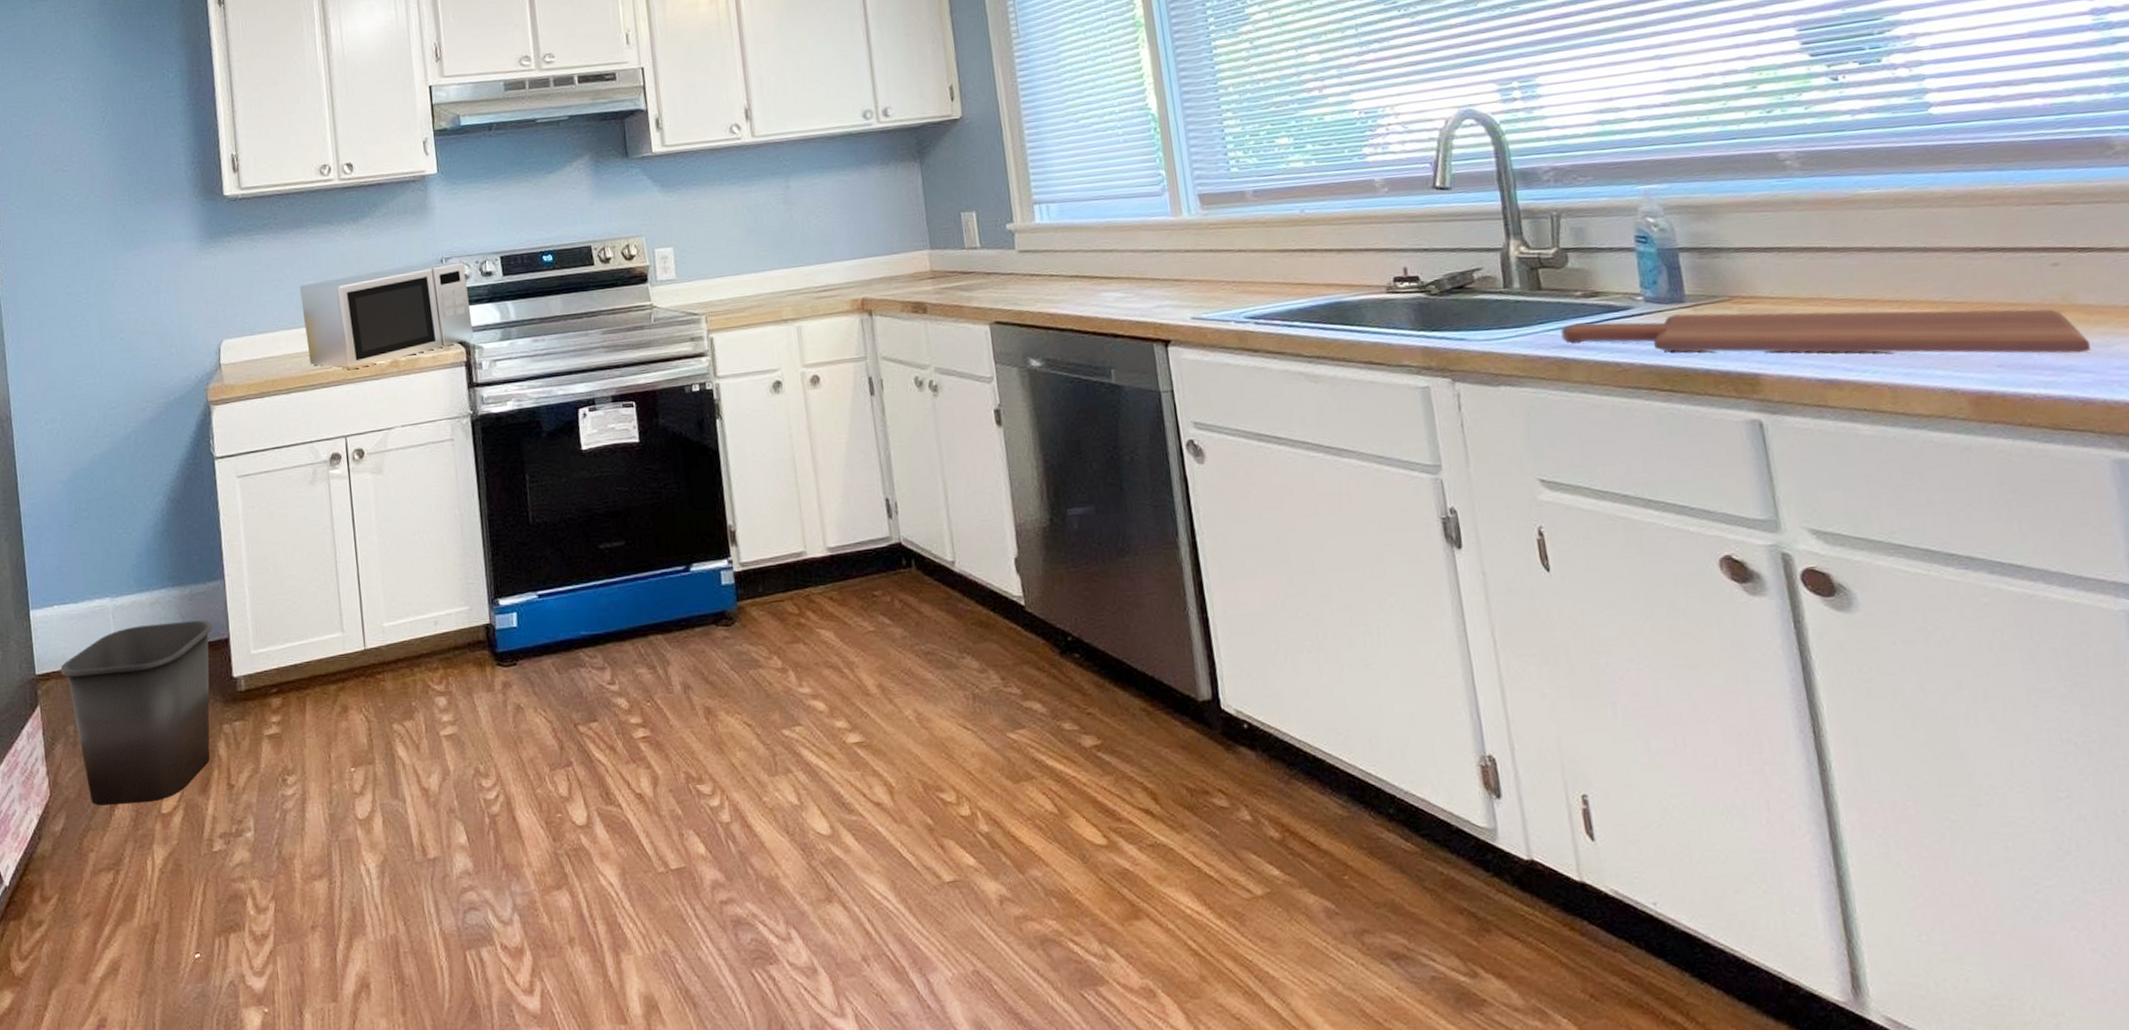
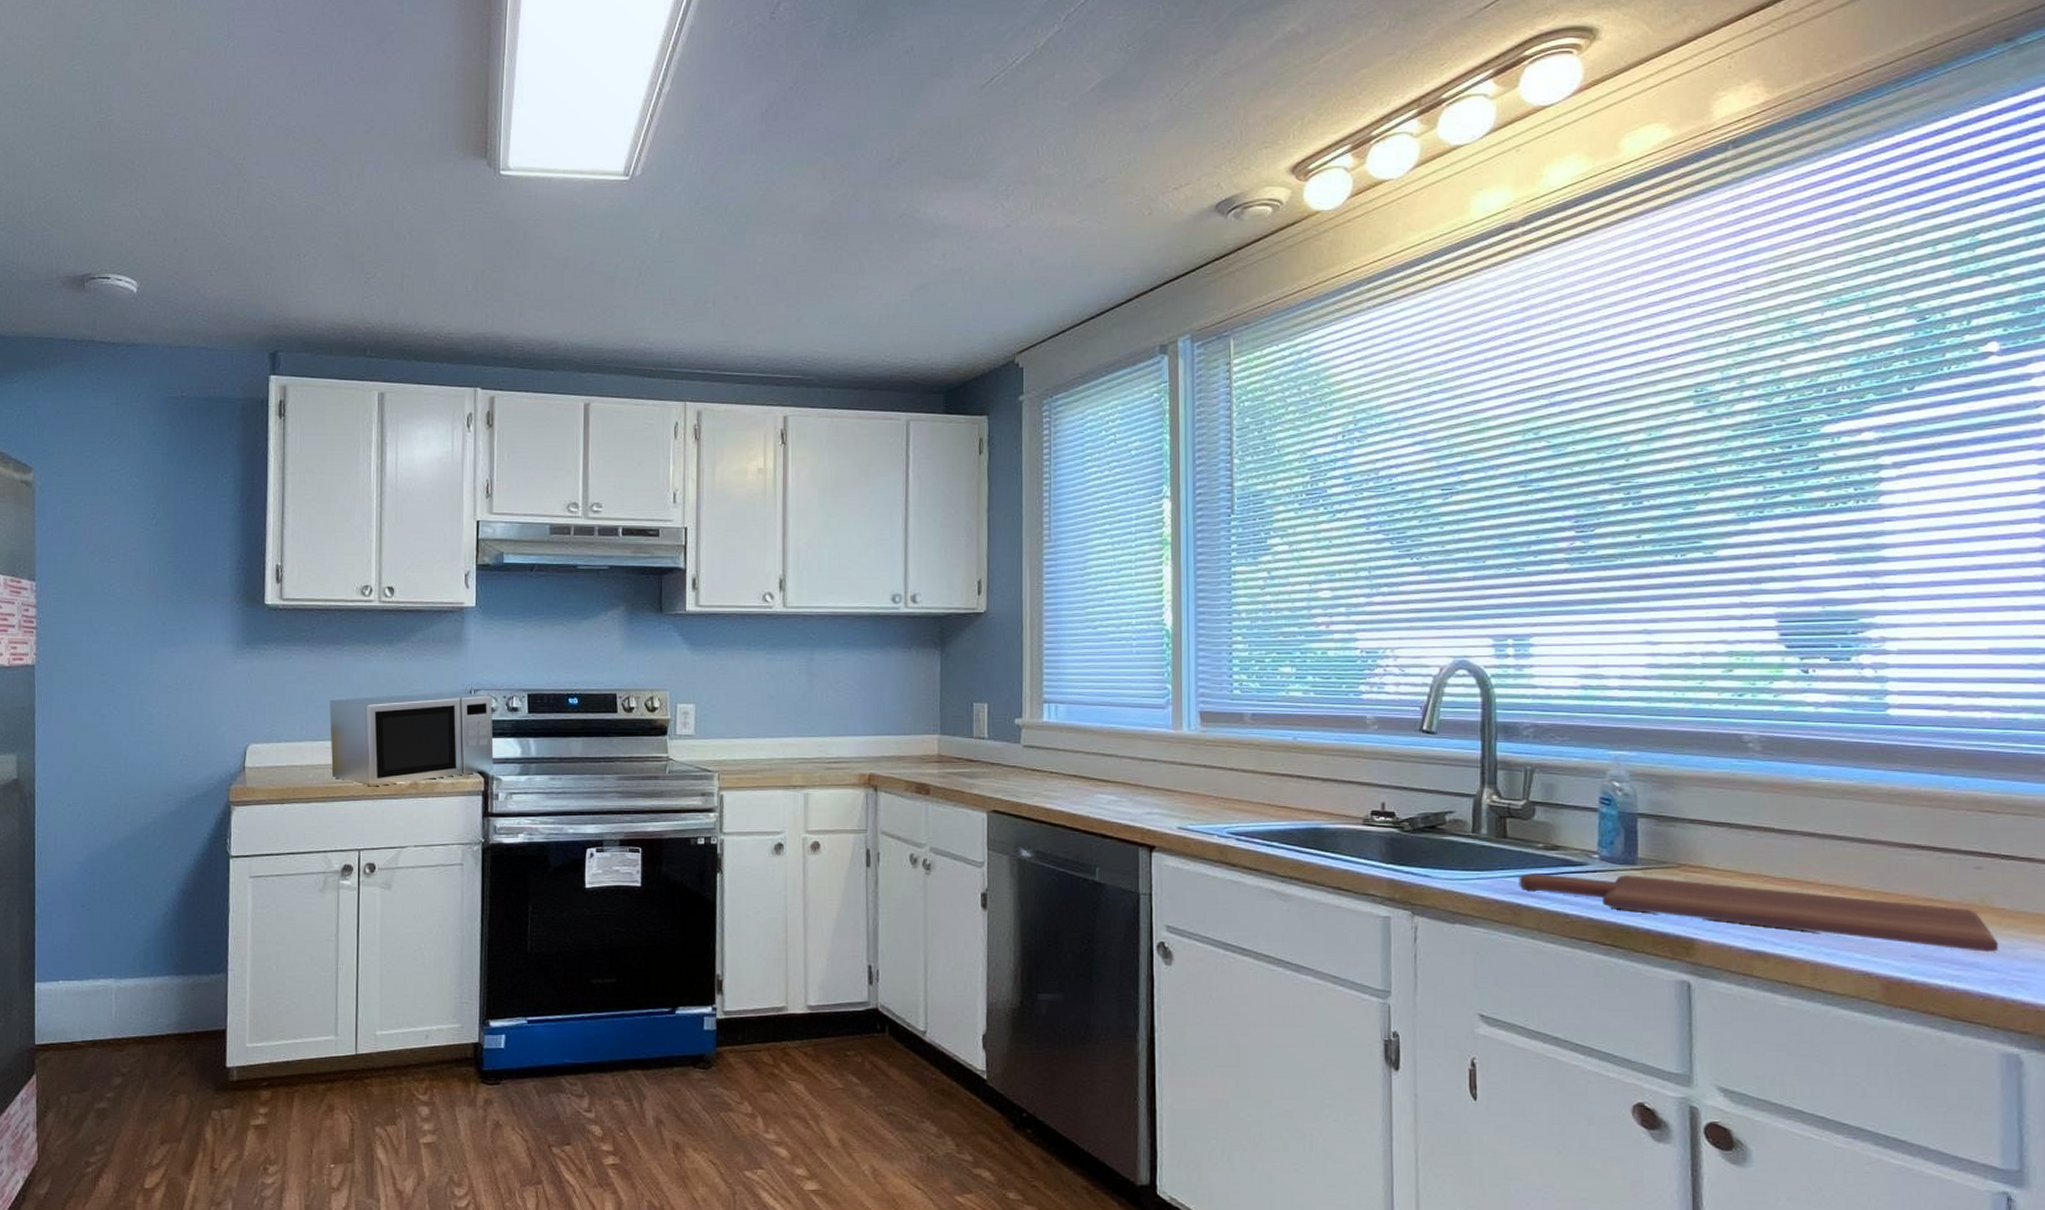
waste bin: present [60,620,213,806] -> none [59,1009,212,1176]

